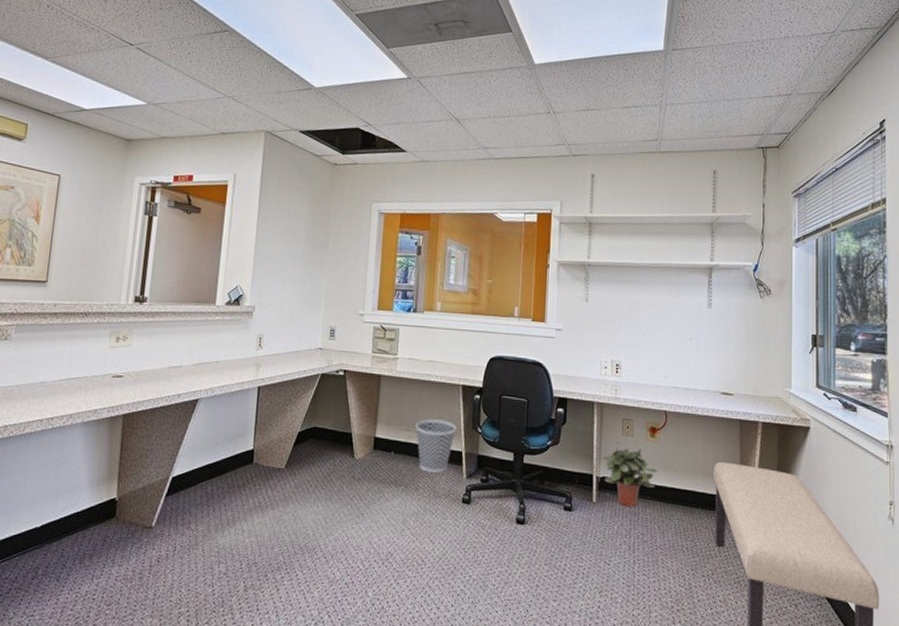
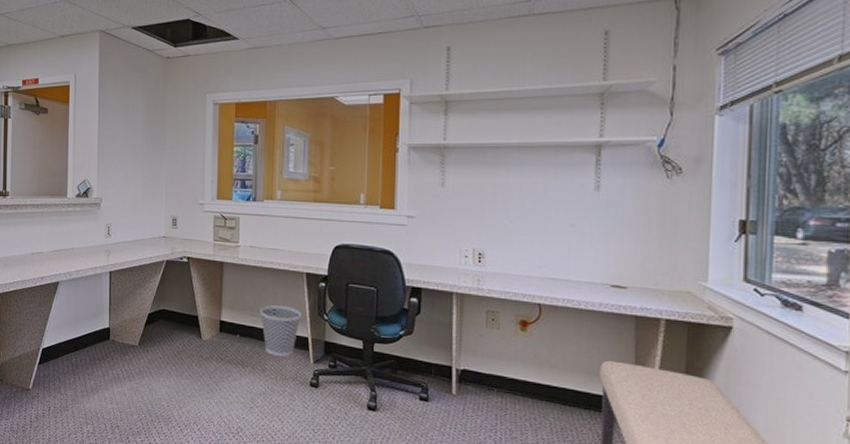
potted plant: present [603,447,658,507] -> none [464,340,530,402]

